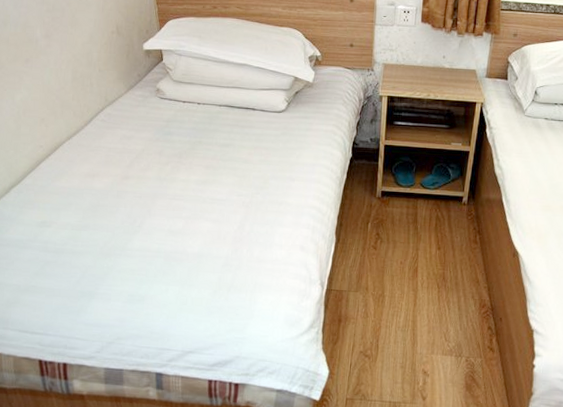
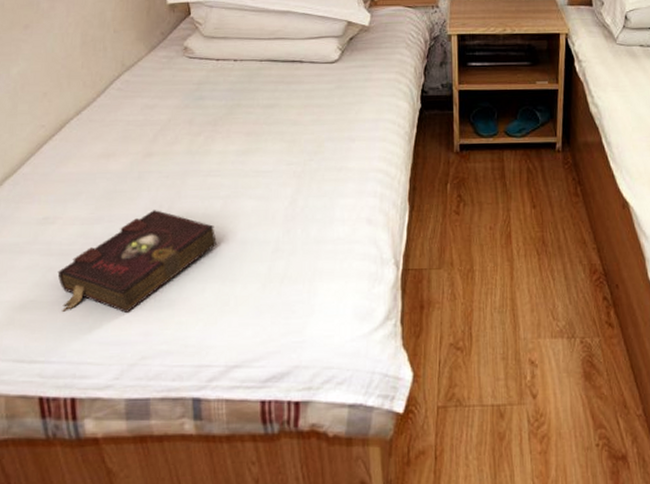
book: none [53,223,179,302] -> present [57,210,218,313]

